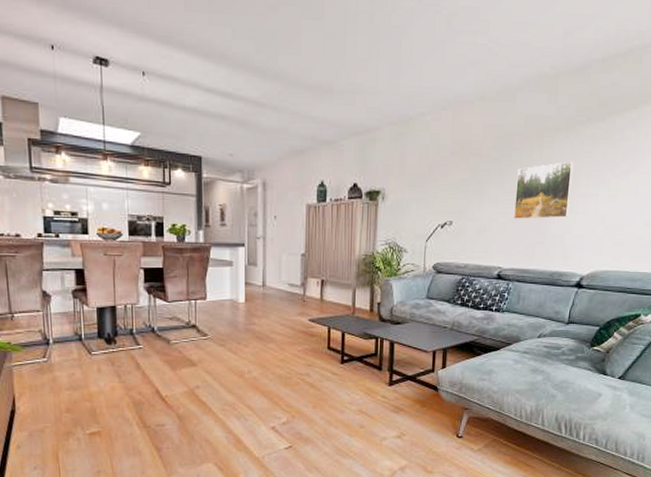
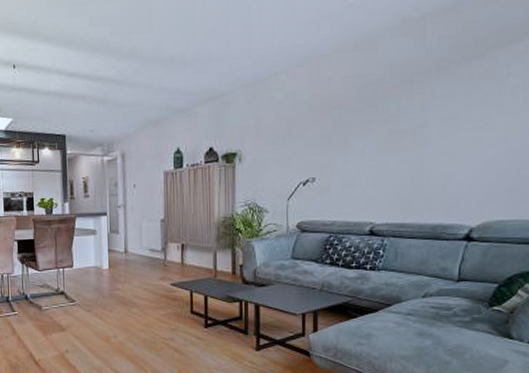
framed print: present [514,161,574,220] -> none [384,104,450,172]

